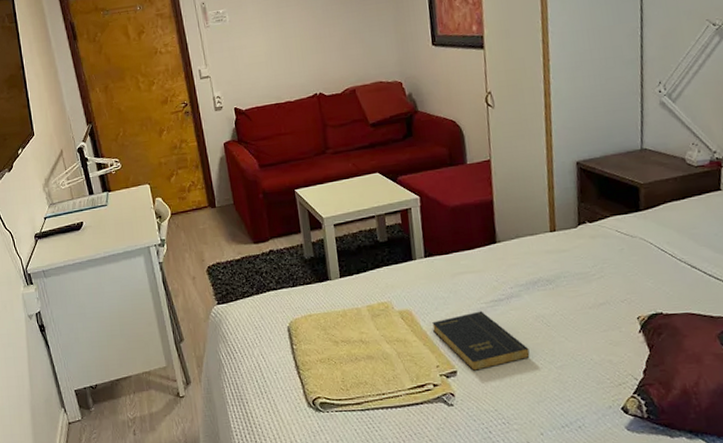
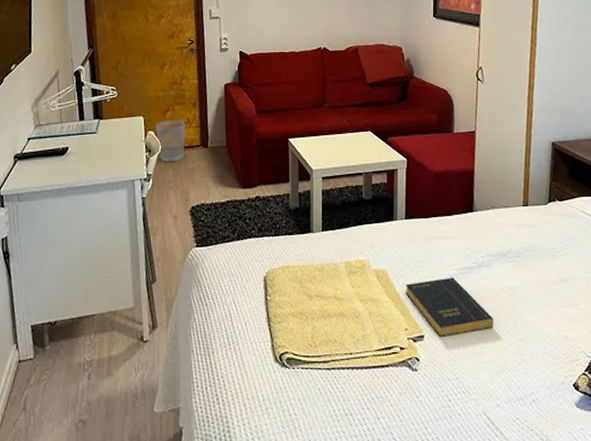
wastebasket: none [162,184,194,227] -> present [156,121,186,163]

